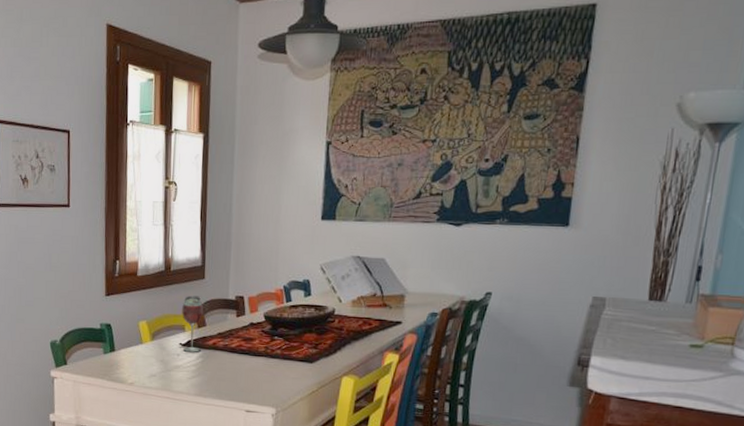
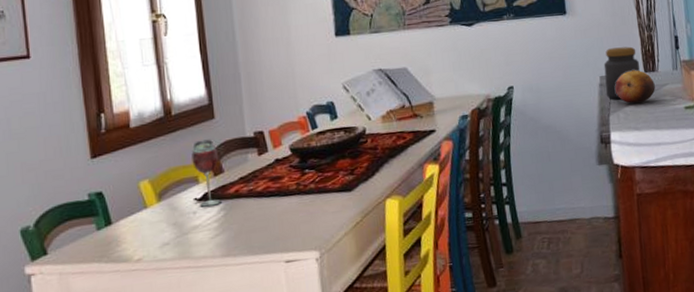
jar: none [595,269,646,325] -> present [603,46,640,100]
fruit: none [608,296,659,331] -> present [615,70,655,104]

